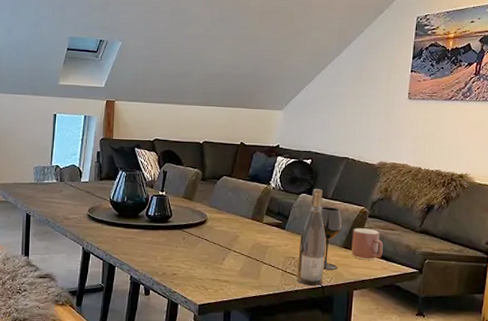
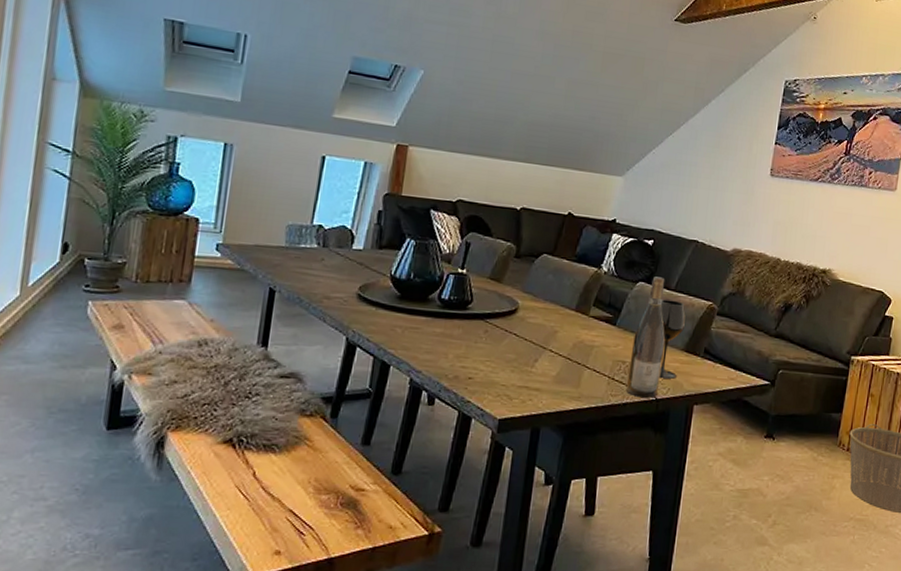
mug: present [351,228,384,260] -> none [694,327,733,369]

